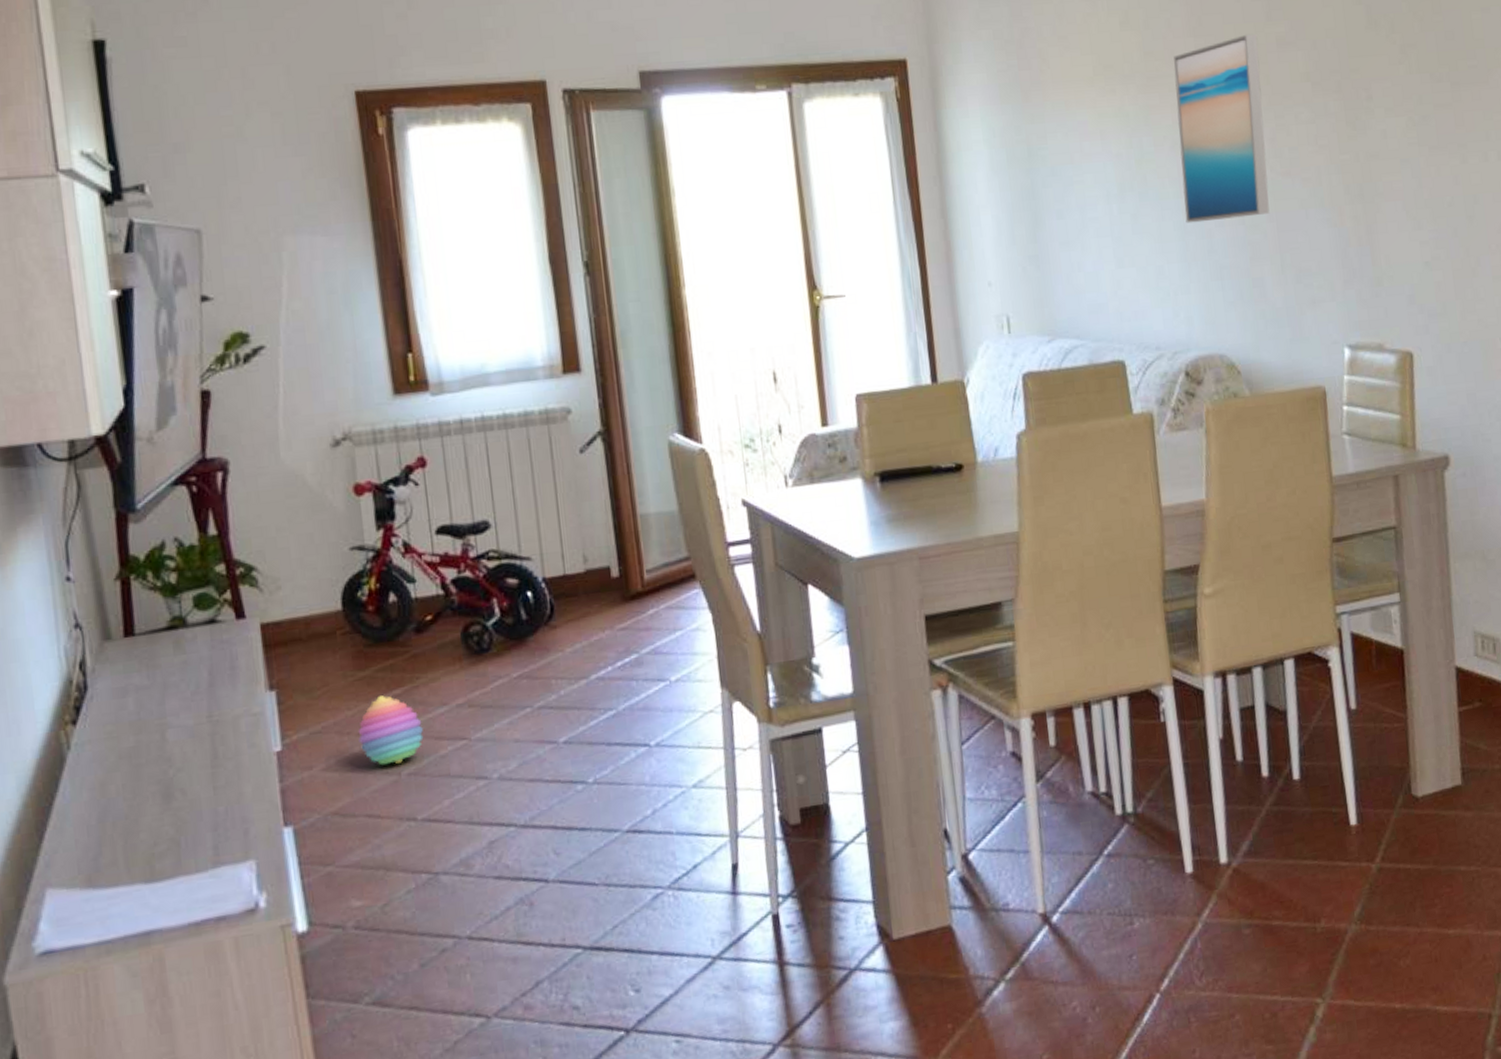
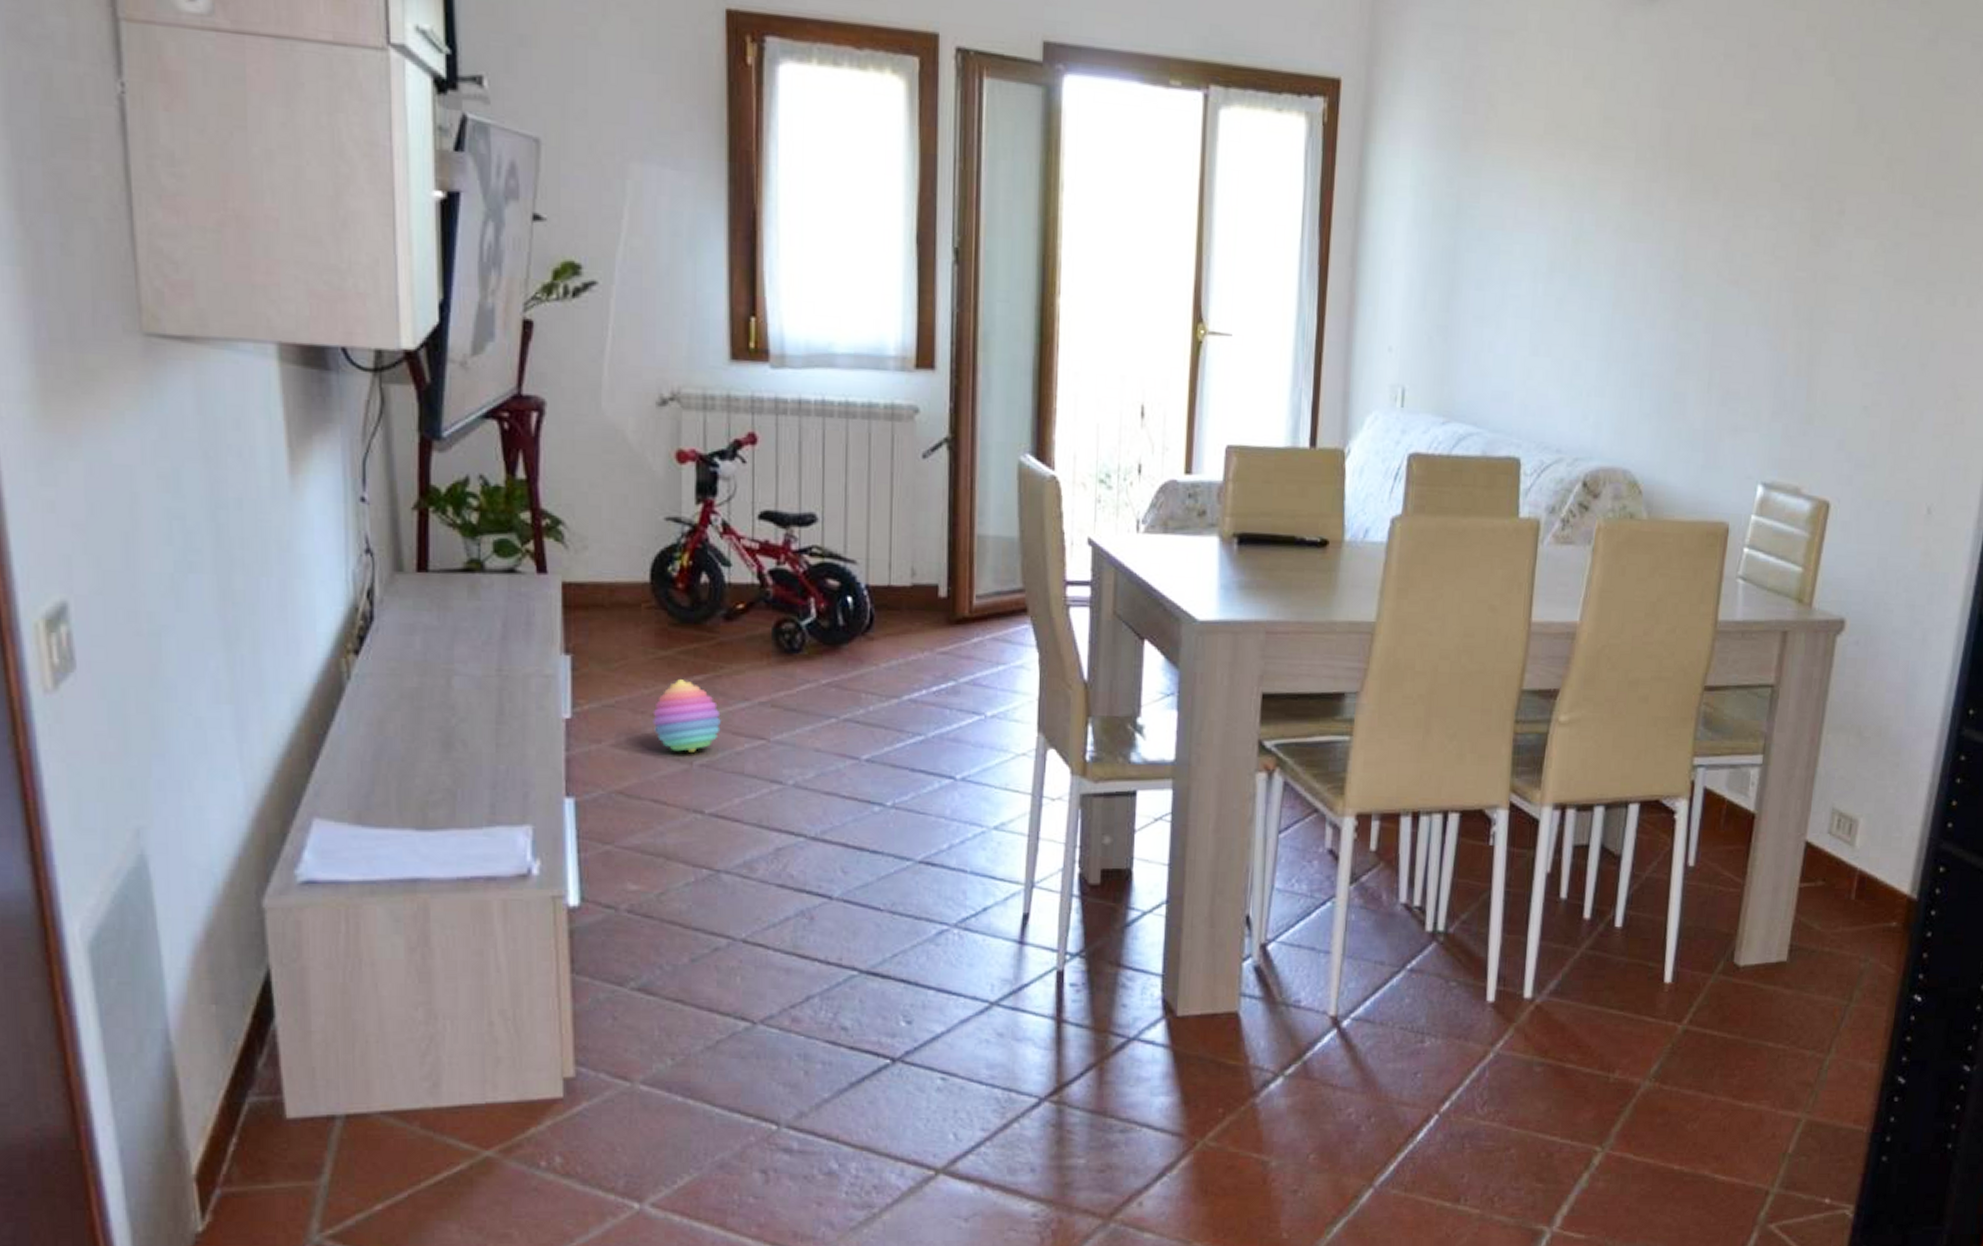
wall art: present [1174,33,1270,224] -> none [1614,115,1733,324]

